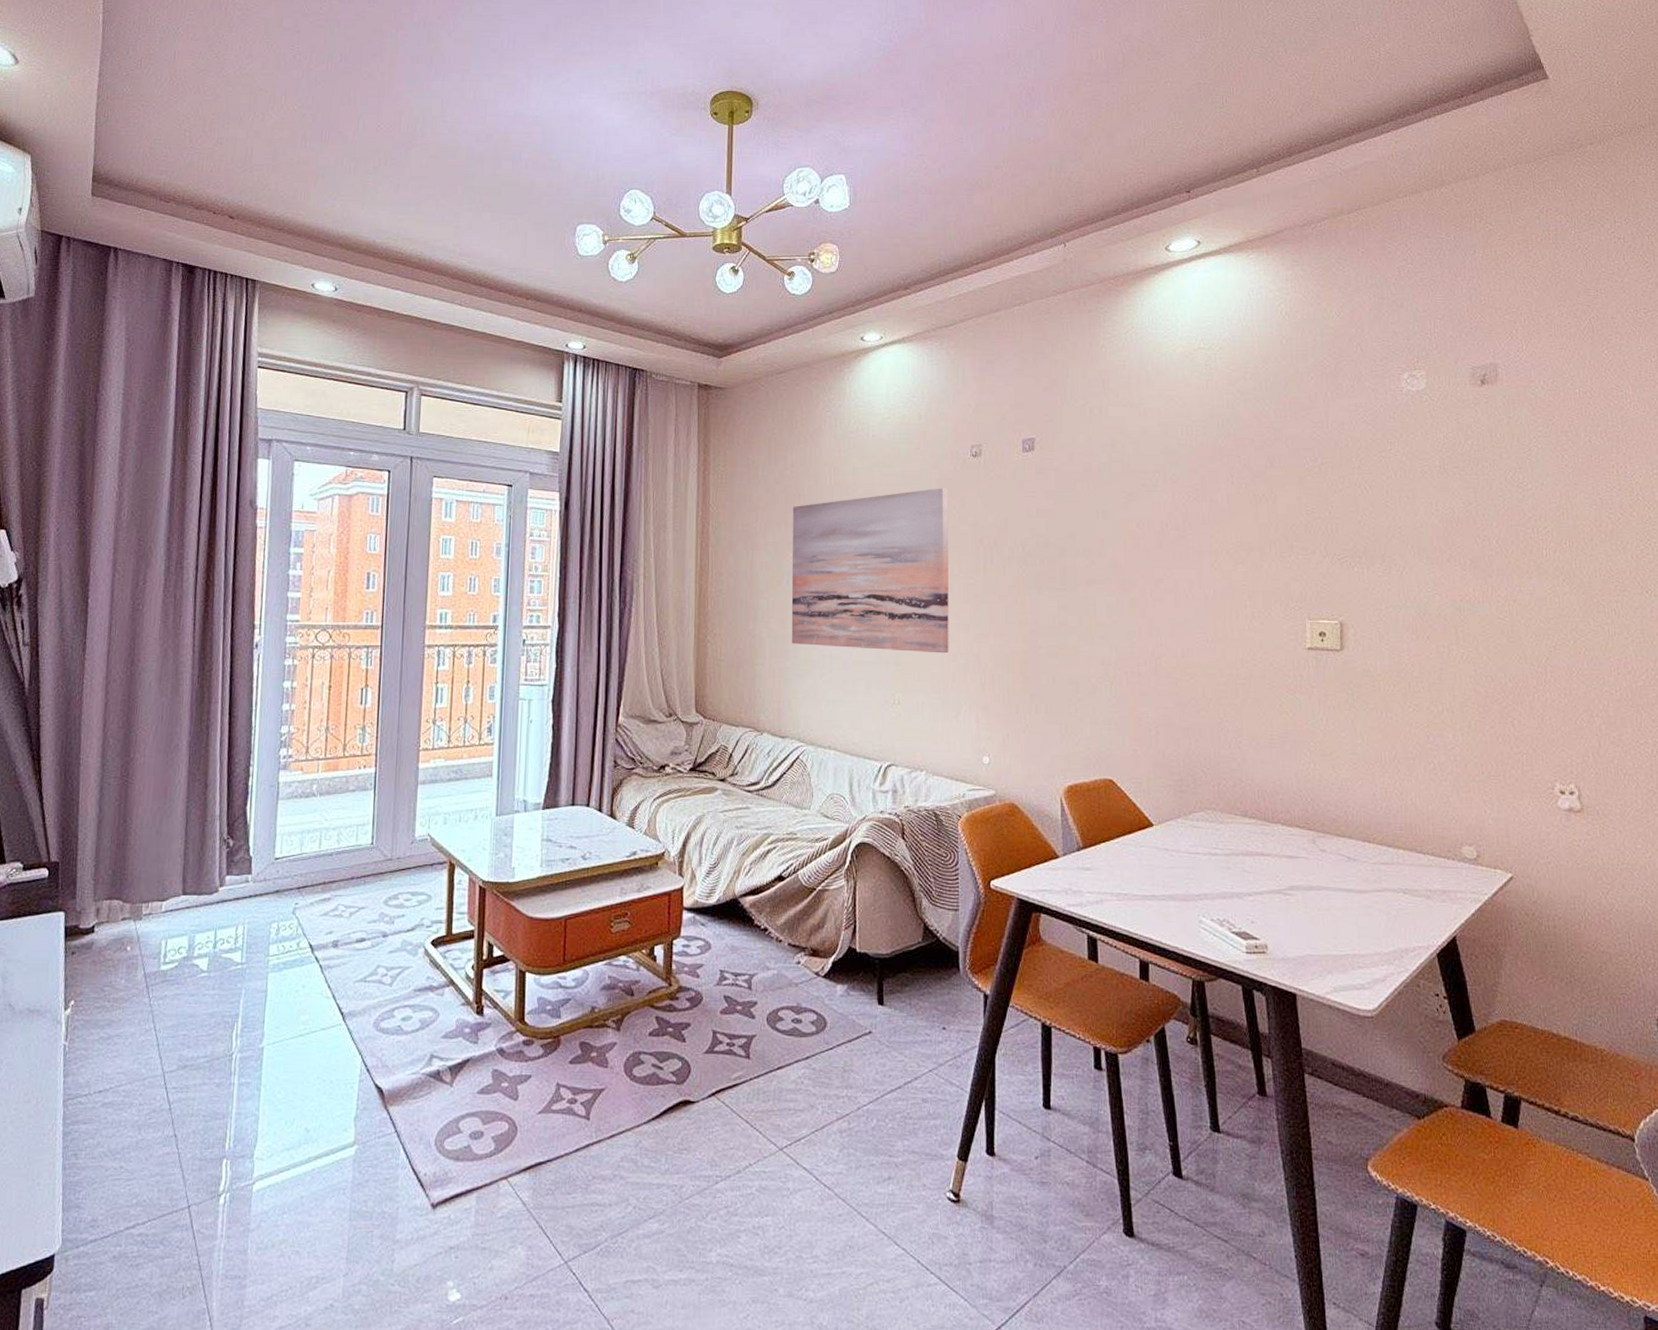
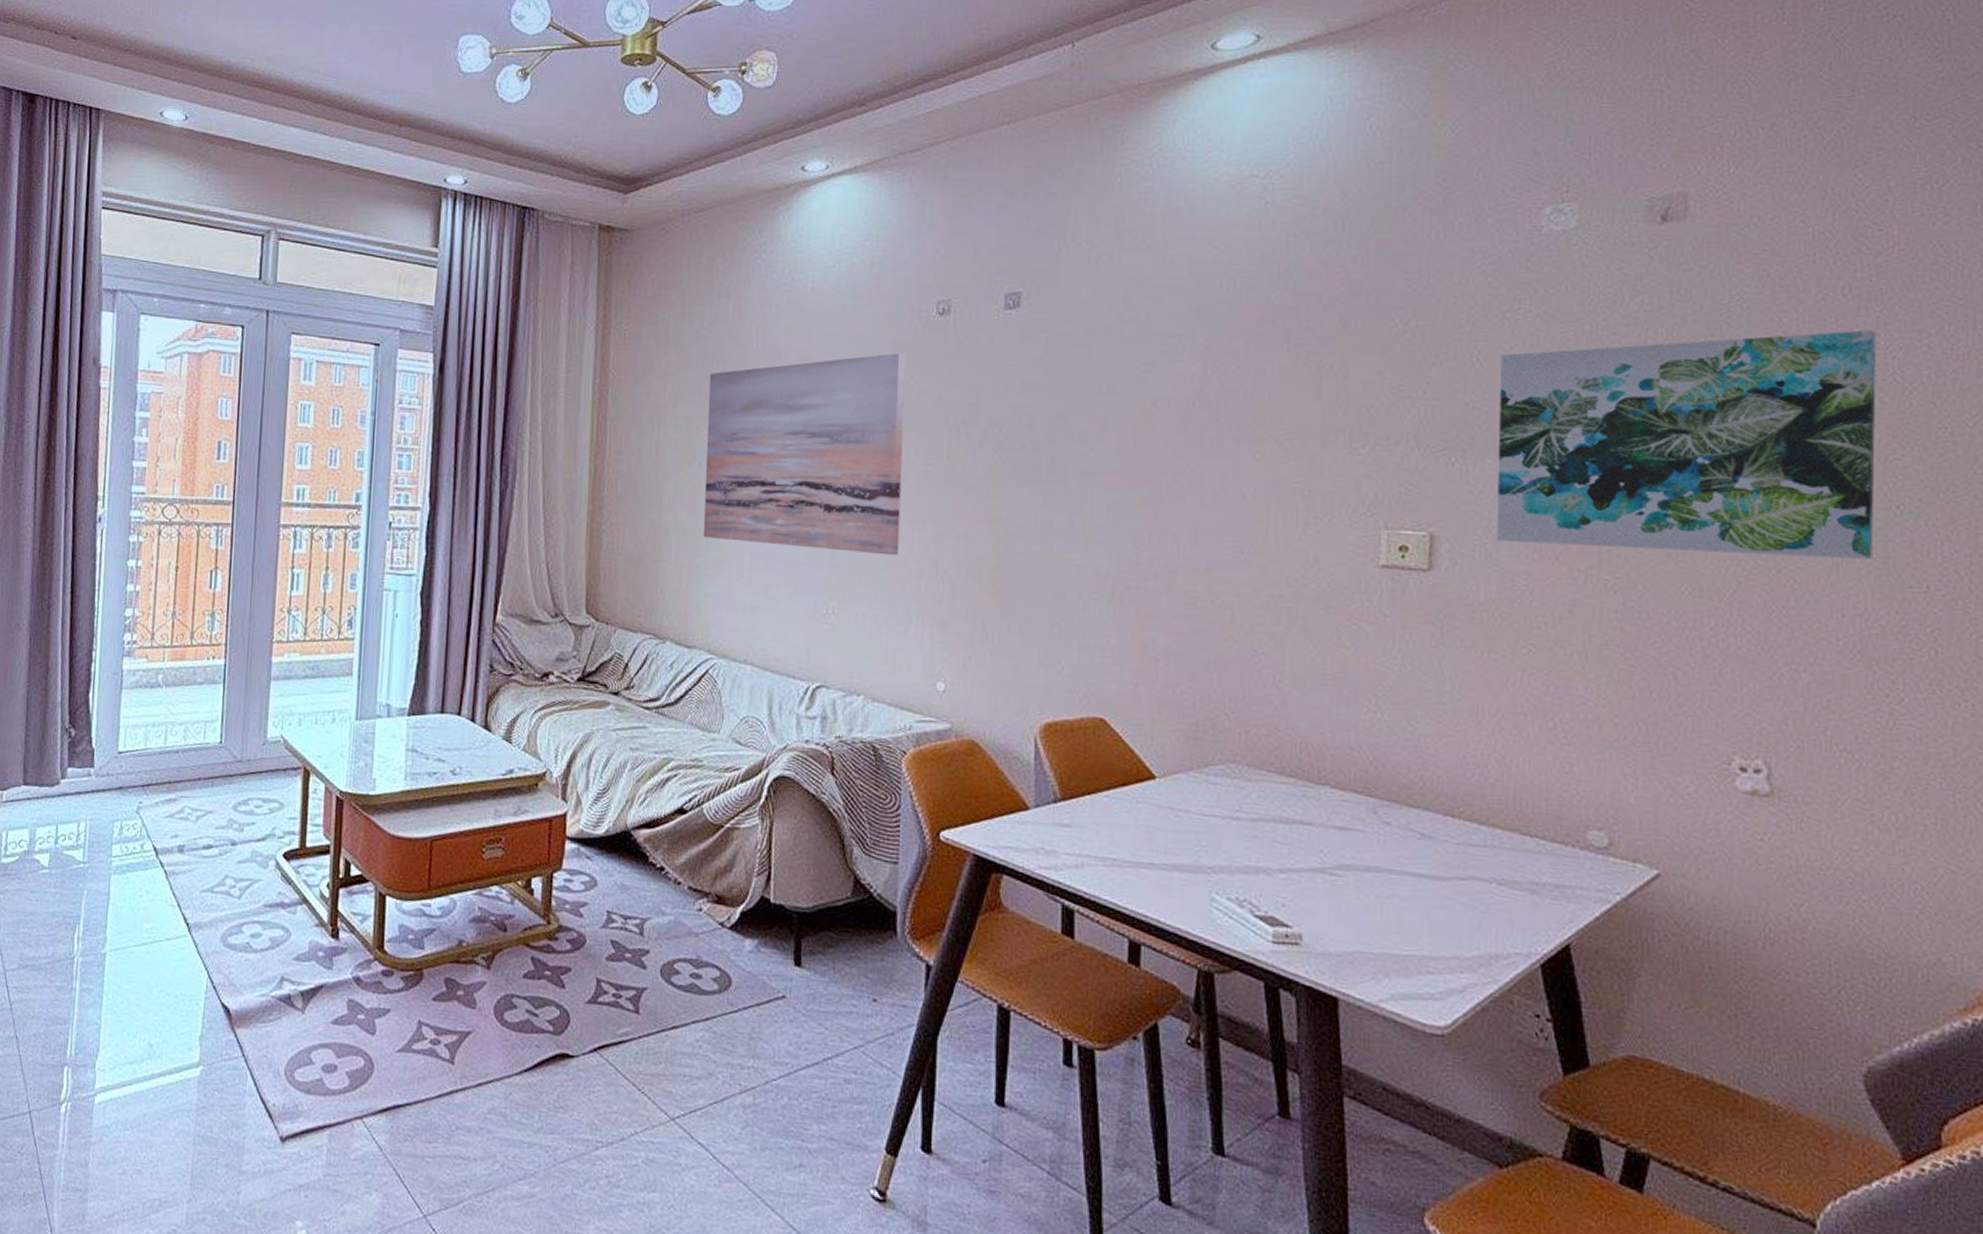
wall art: none [1380,463,1635,631] -> present [1496,330,1877,560]

